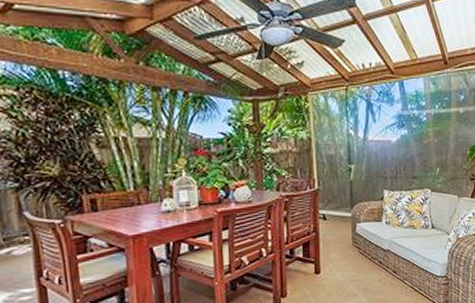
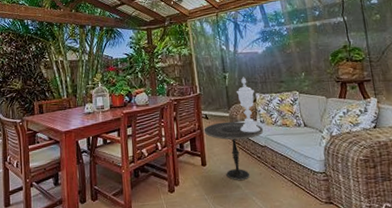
side table: none [320,222,389,288] -> present [204,121,264,180]
decorative urn: none [361,170,385,236] -> present [235,77,260,133]

